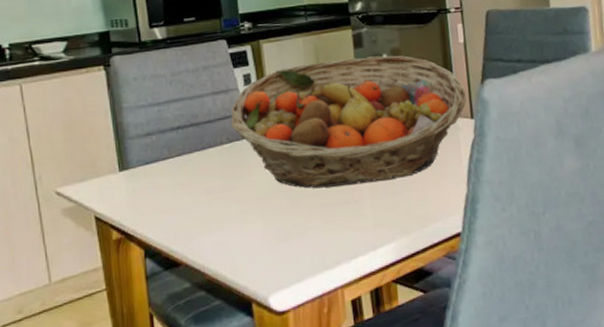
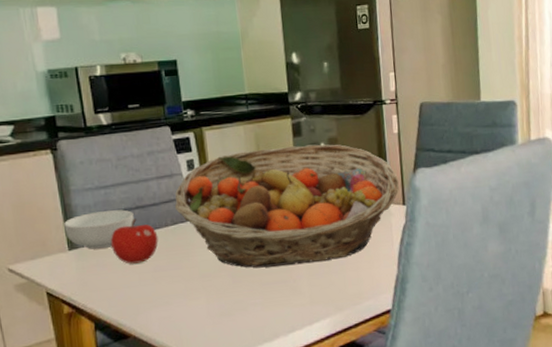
cereal bowl: none [114,127,188,170] -> present [63,209,134,249]
fruit: none [162,136,213,186] -> present [110,218,159,264]

